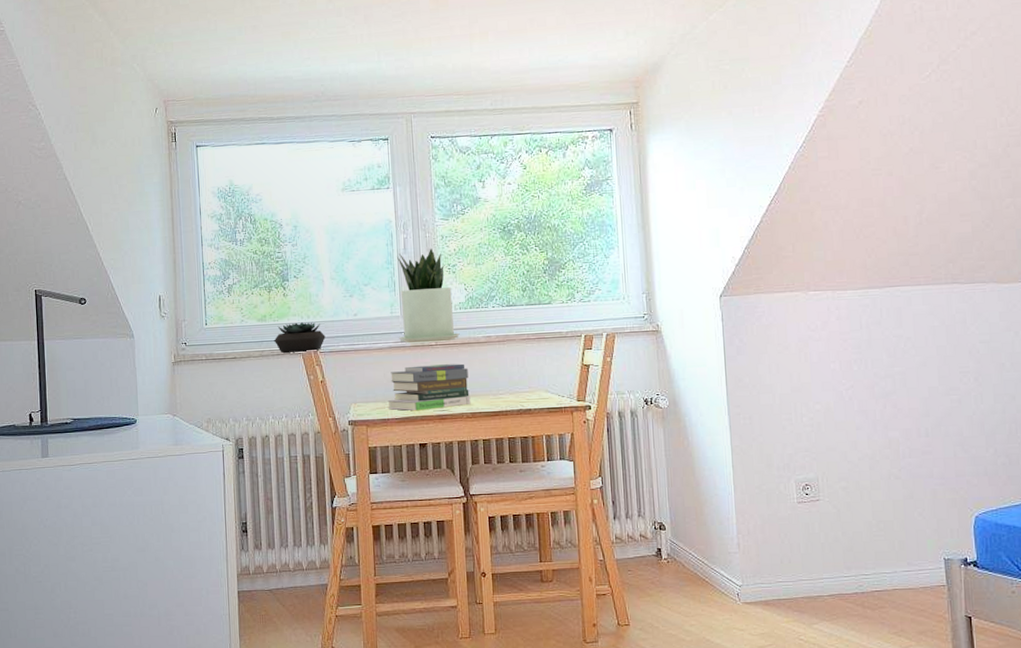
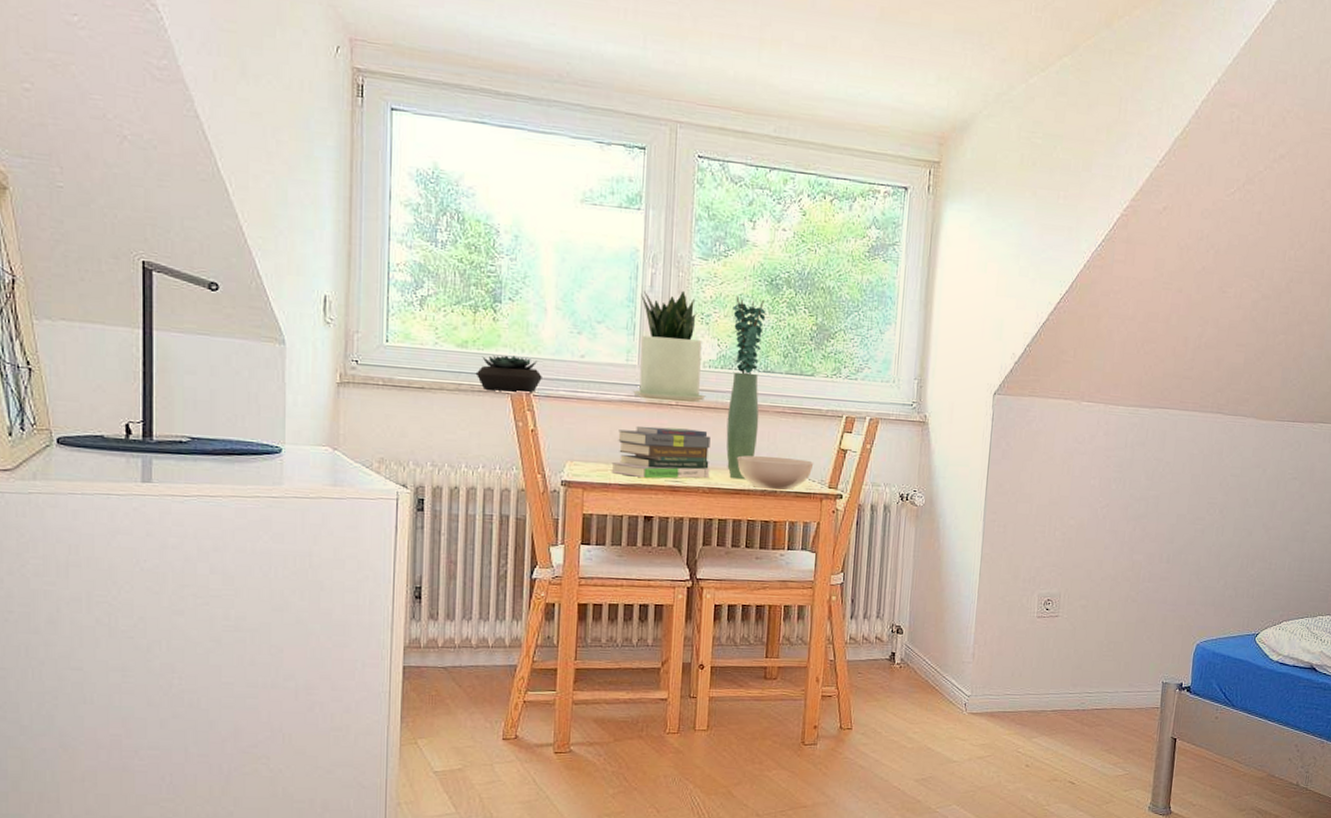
vase: none [473,245,509,403] -> present [726,295,766,480]
bowl: none [492,378,561,409] -> present [736,455,814,491]

